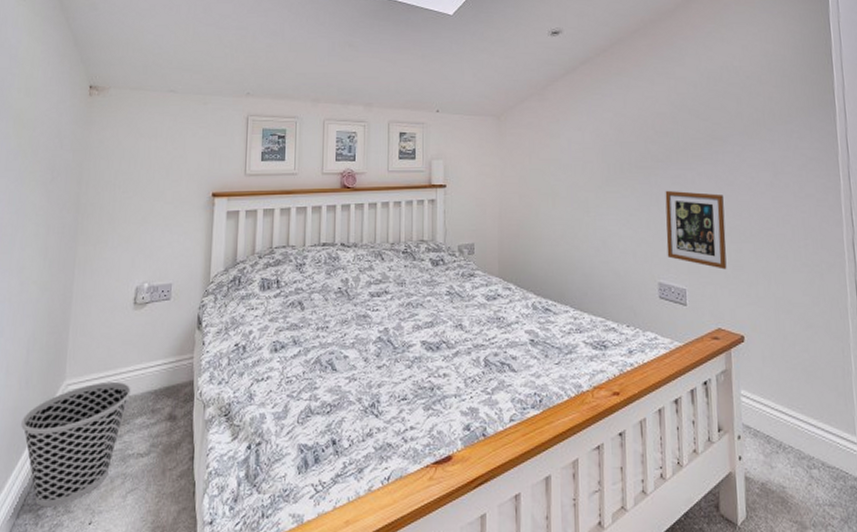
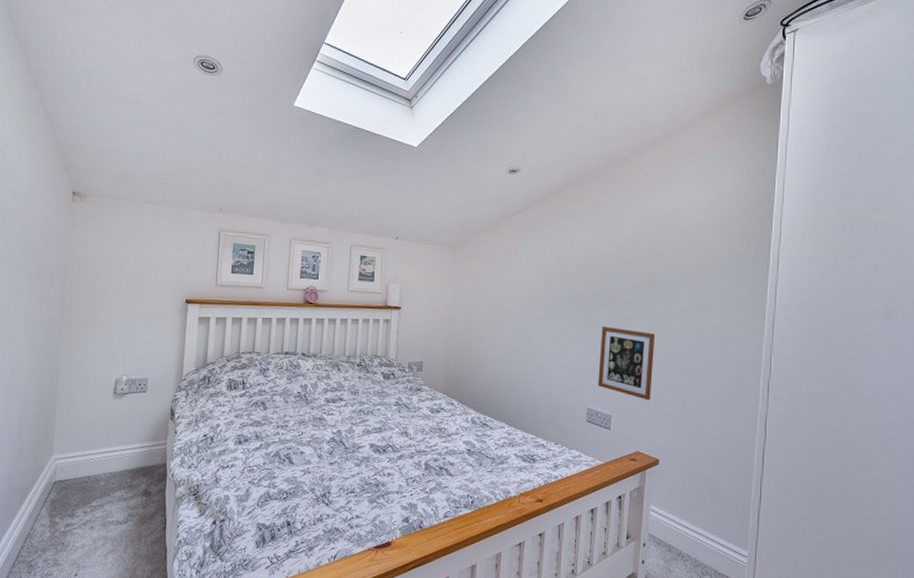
wastebasket: present [21,382,131,508] -> none [15,459,111,560]

